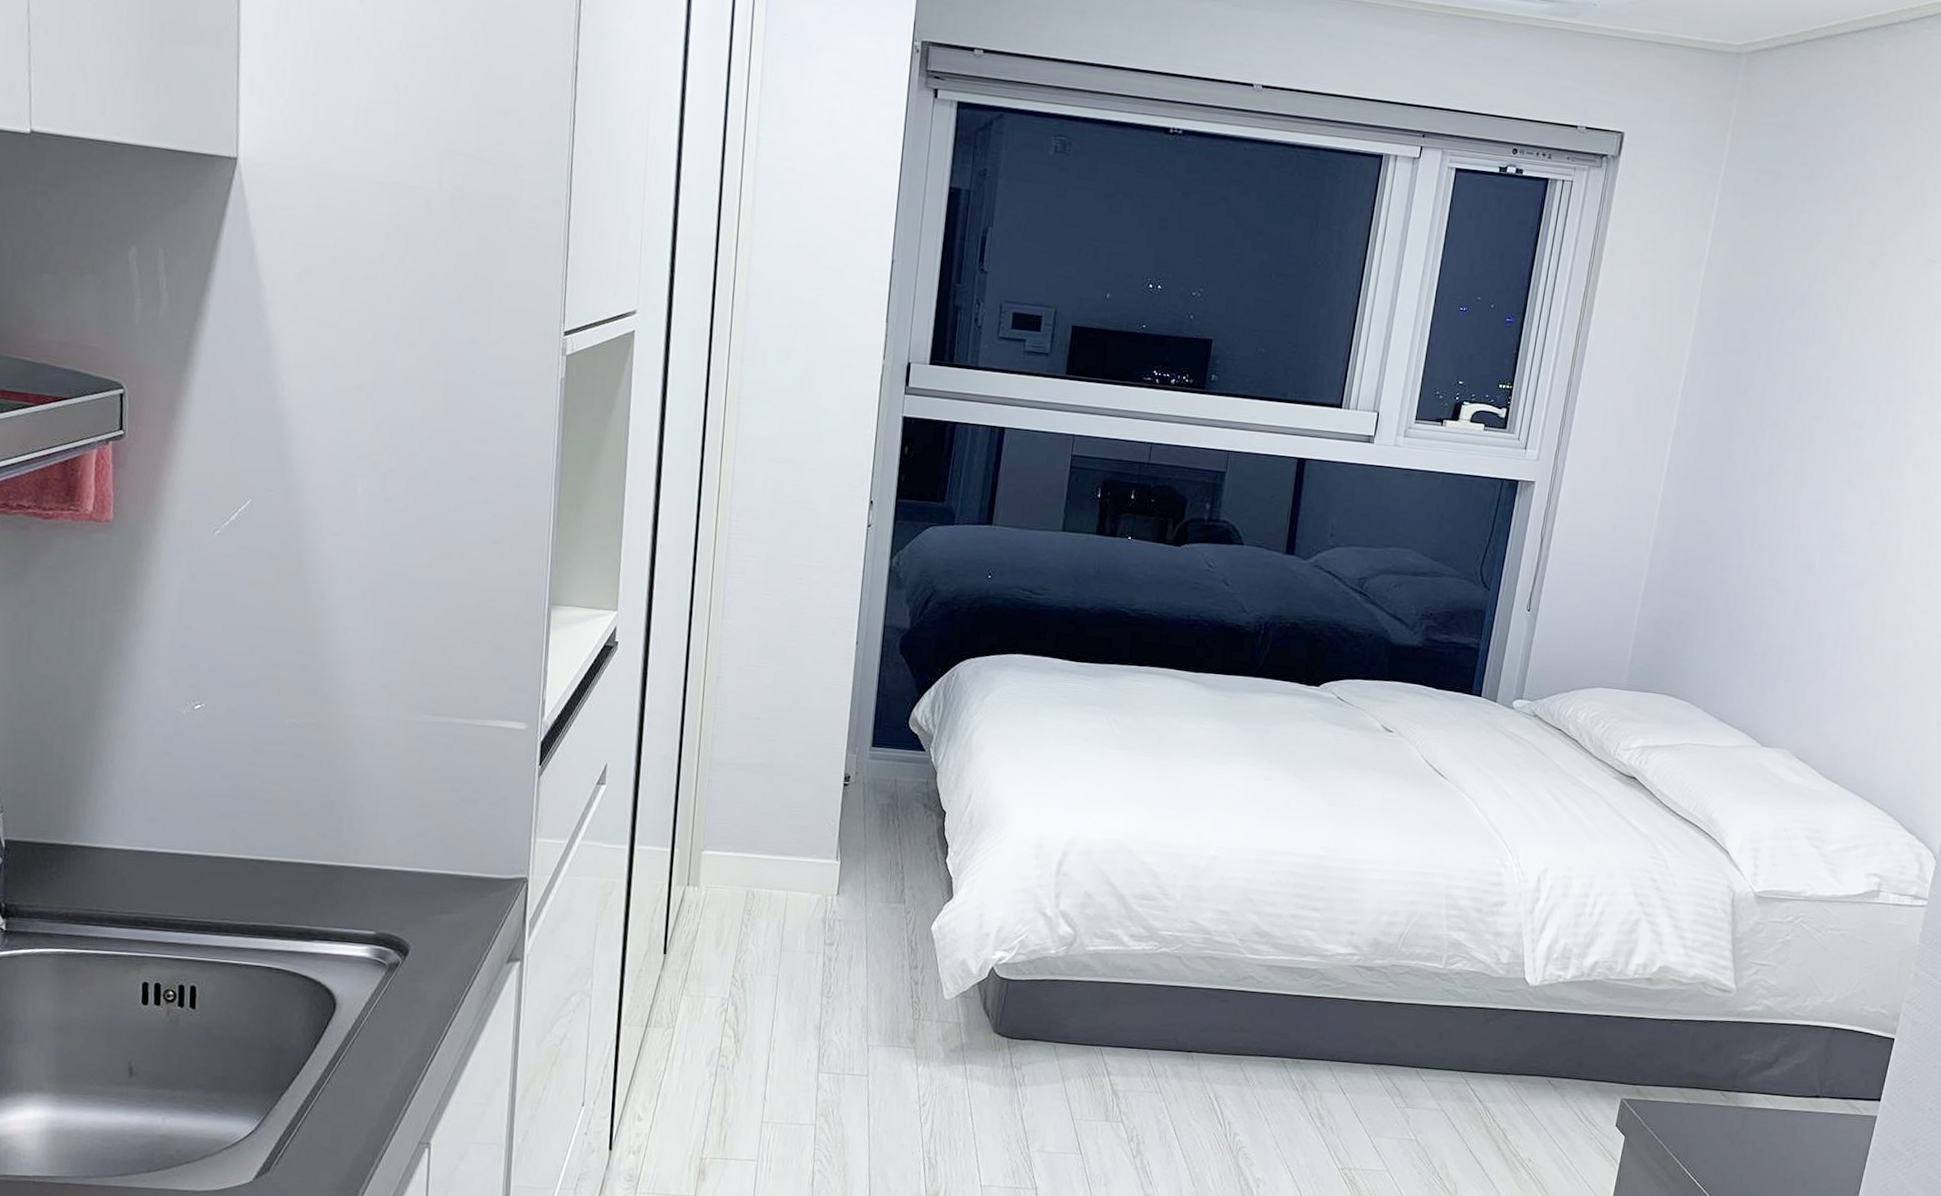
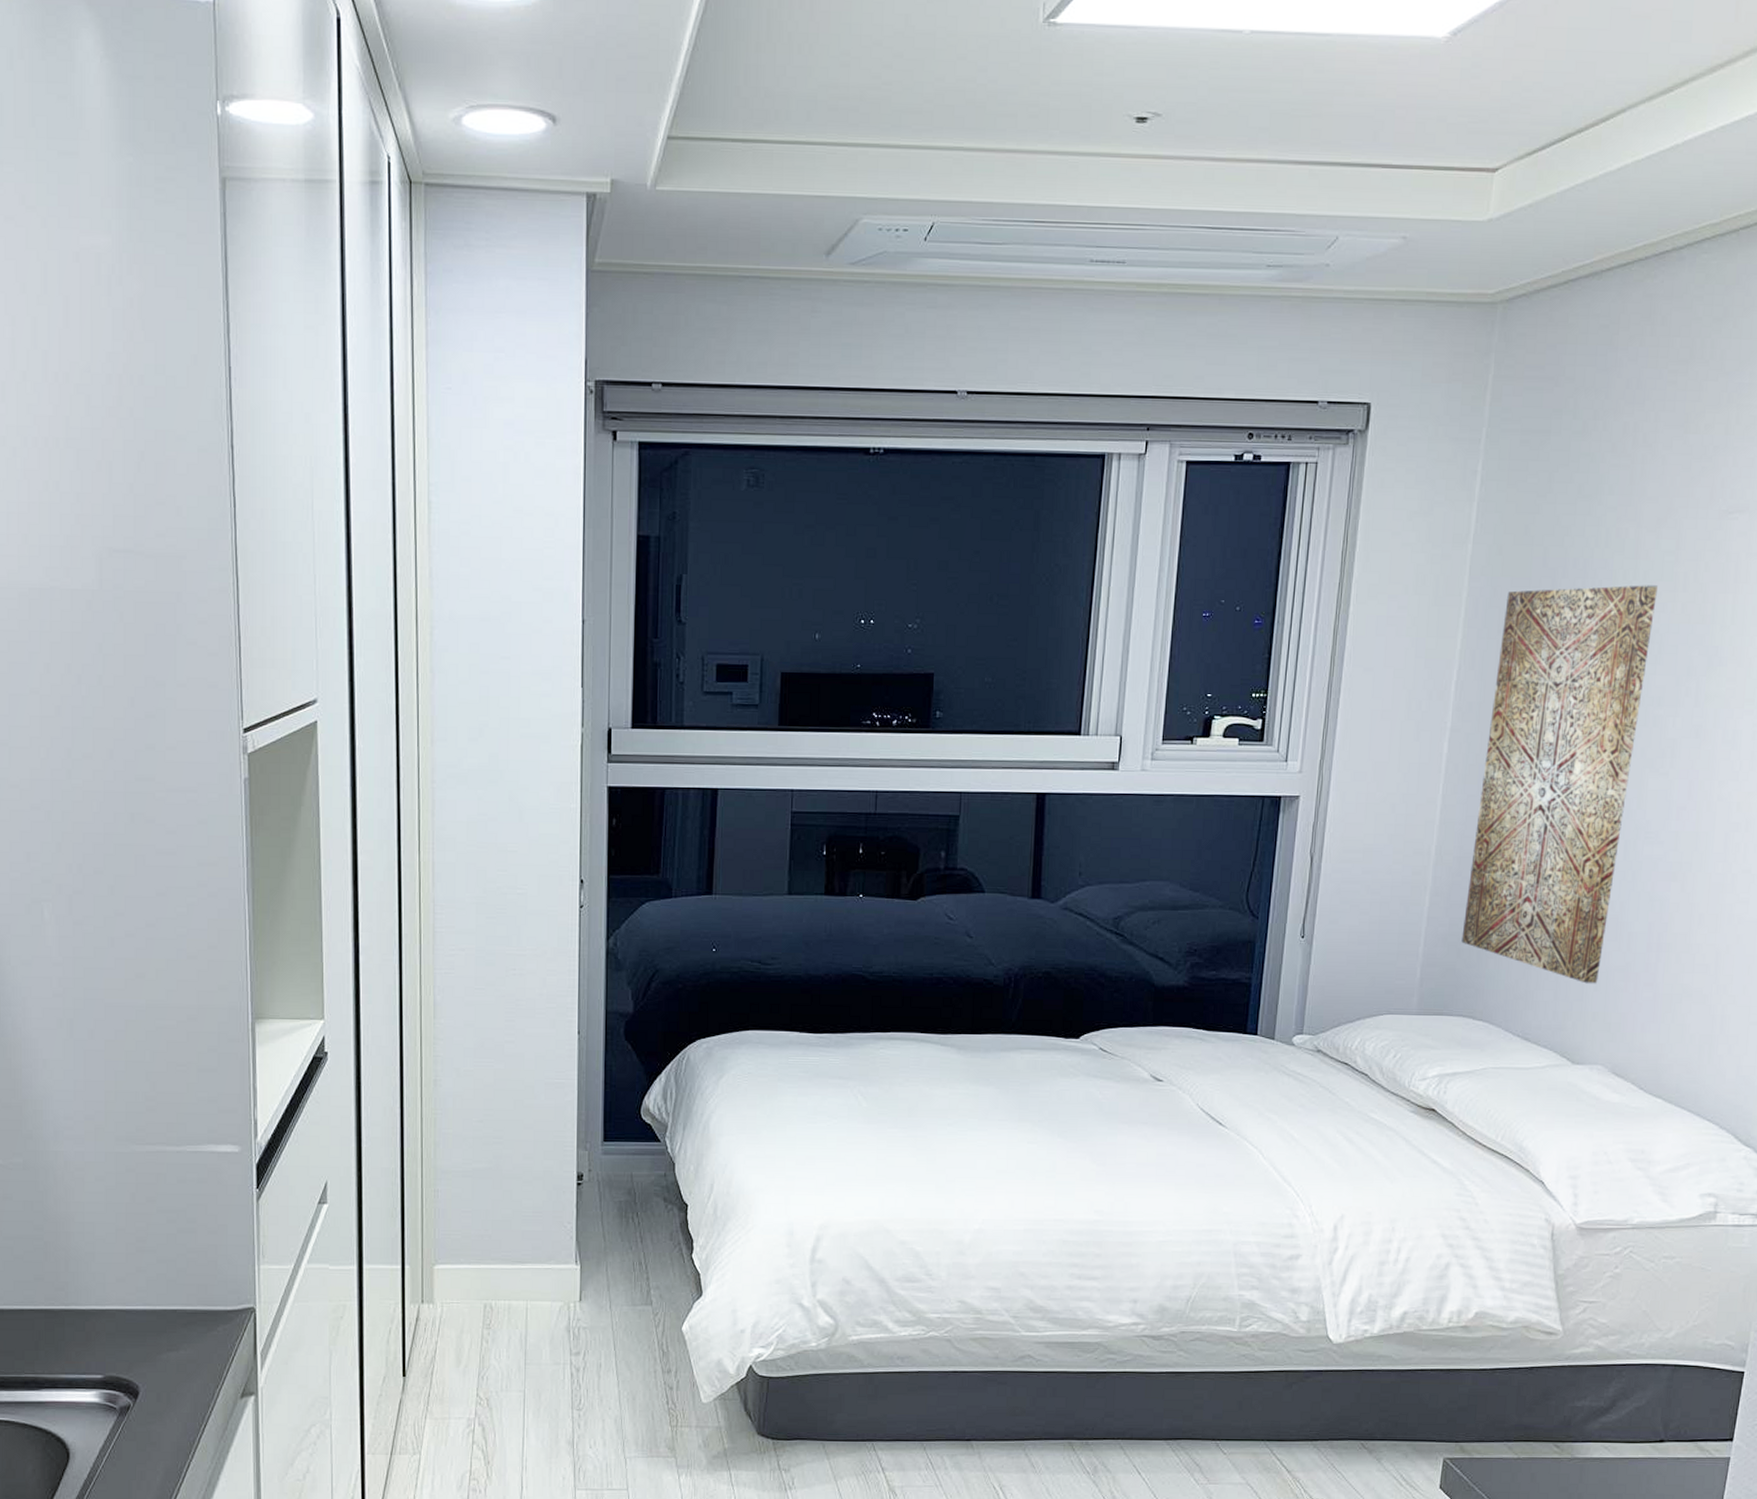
wall art: none [1670,313,1866,675] -> present [1461,585,1658,984]

